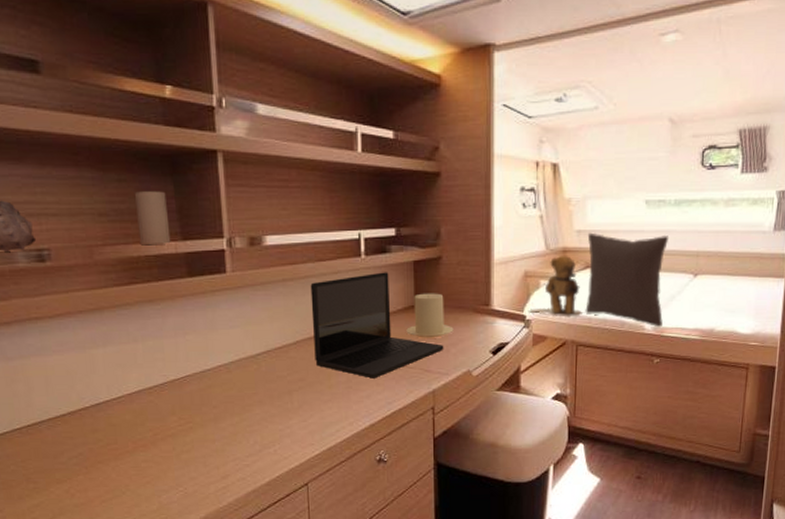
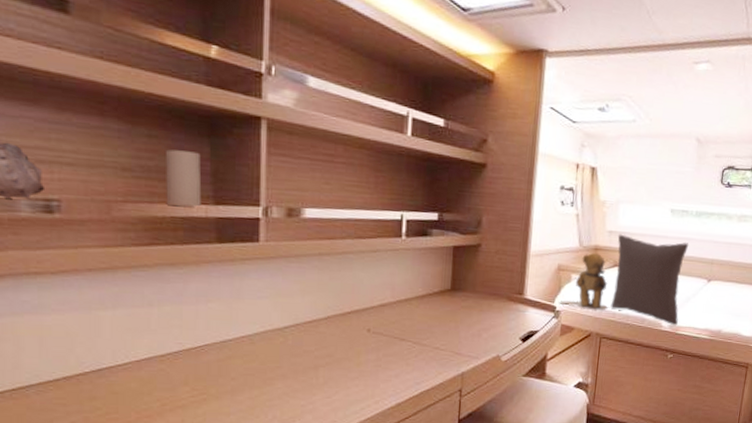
laptop: present [310,272,444,379] -> none [345,254,476,358]
candle: present [406,293,454,338] -> none [440,278,487,323]

